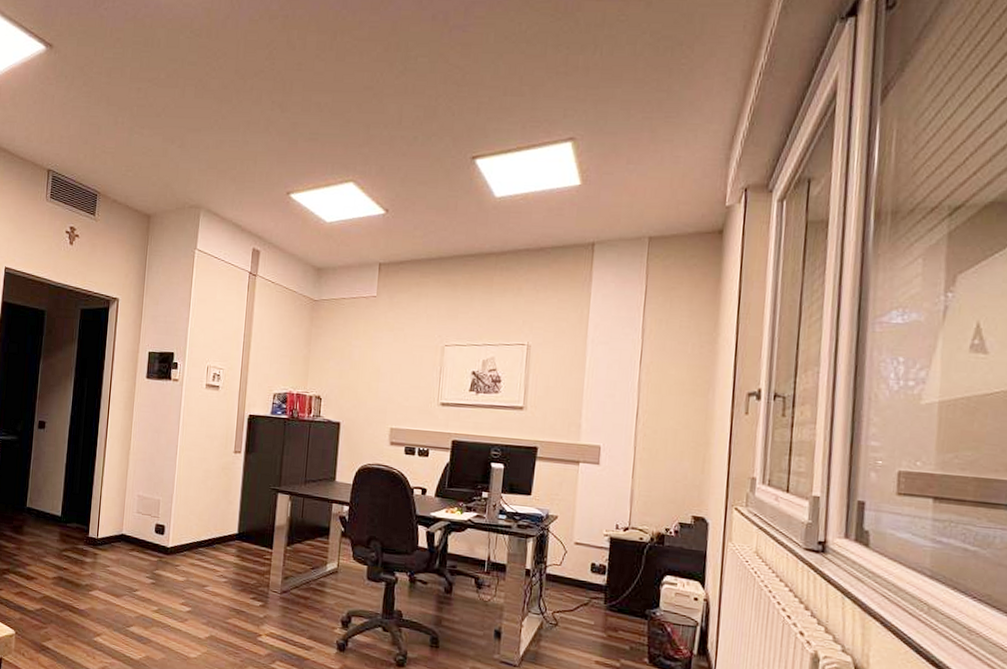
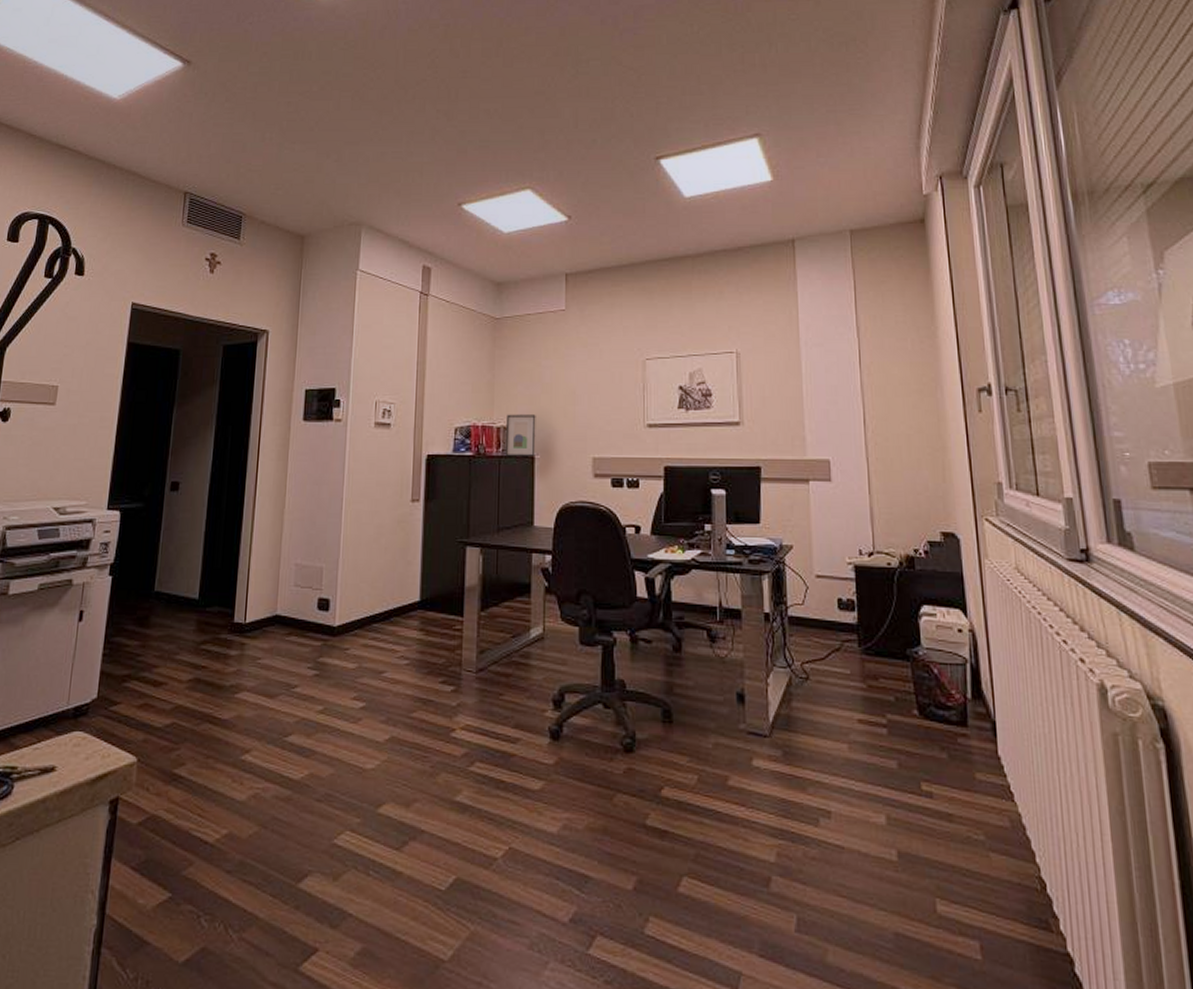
picture frame: none [315,385,344,424] -> present [505,414,536,457]

